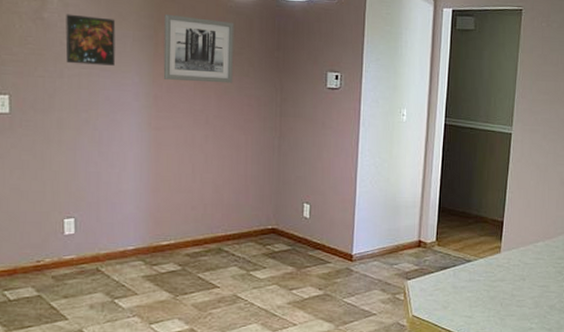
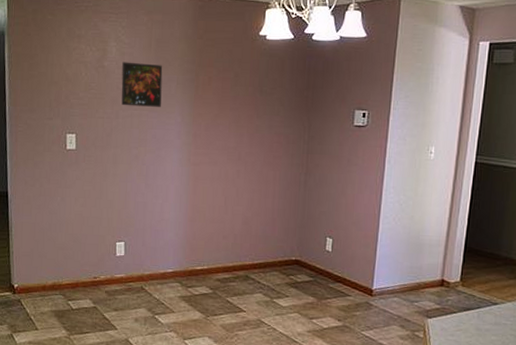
wall art: present [163,15,234,84] -> none [202,59,267,122]

